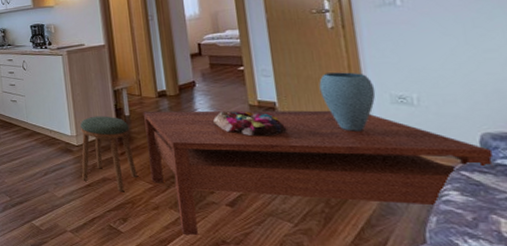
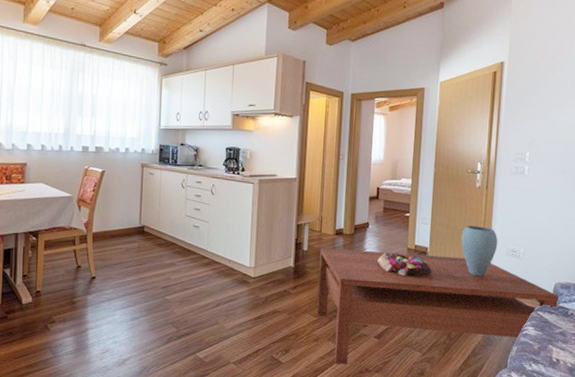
stool: present [80,116,138,191] -> none [254,248,306,324]

